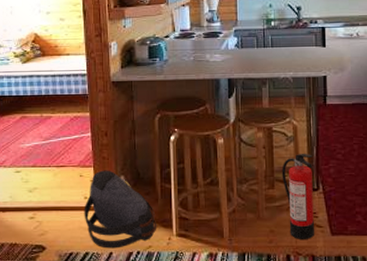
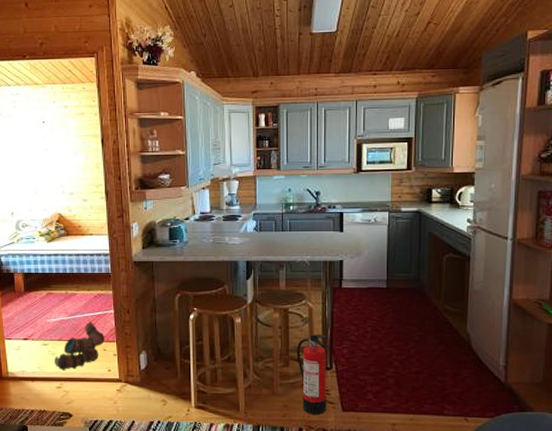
boots: none [28,146,81,200] -> present [55,322,105,371]
backpack: present [84,170,157,249] -> none [107,345,177,418]

